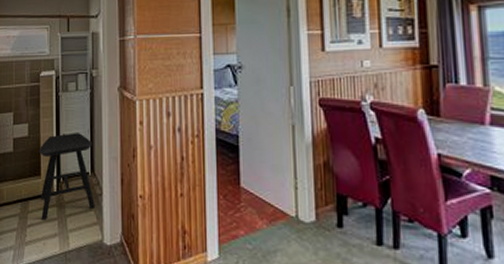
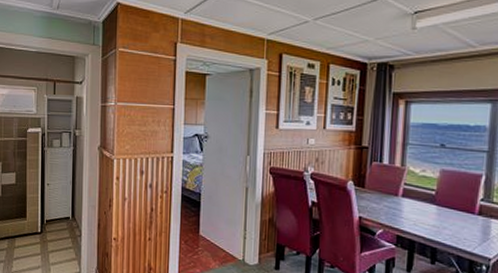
stool: present [39,133,95,221] -> none [25,183,74,256]

